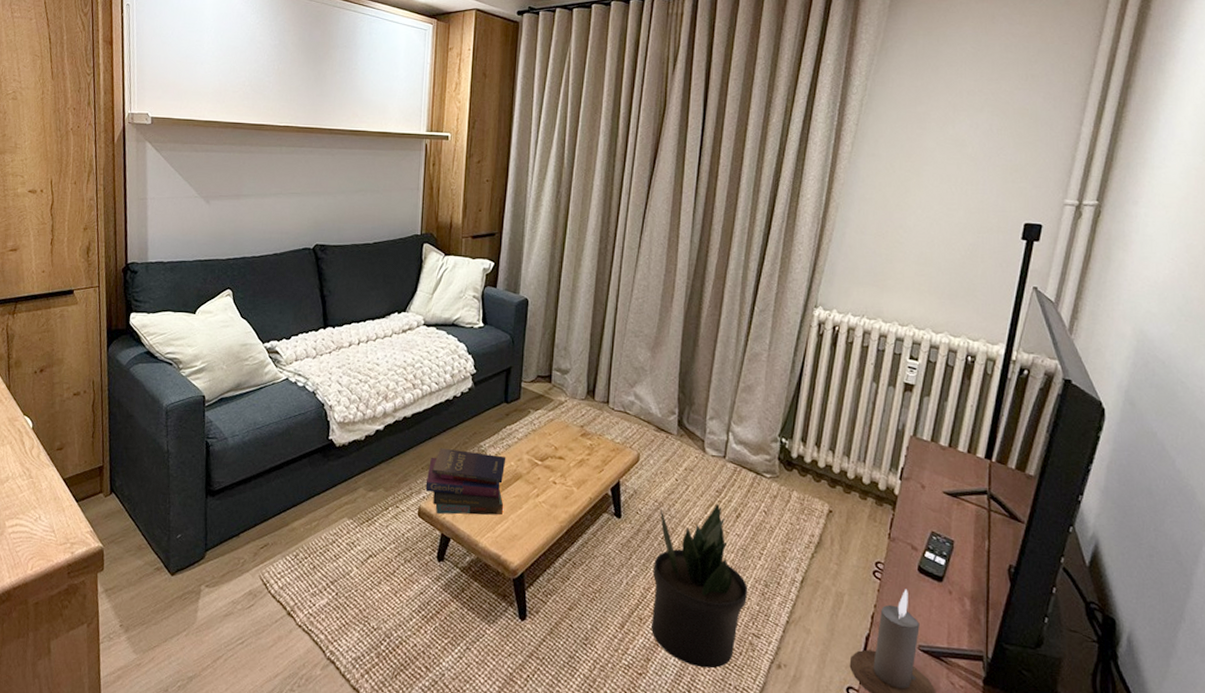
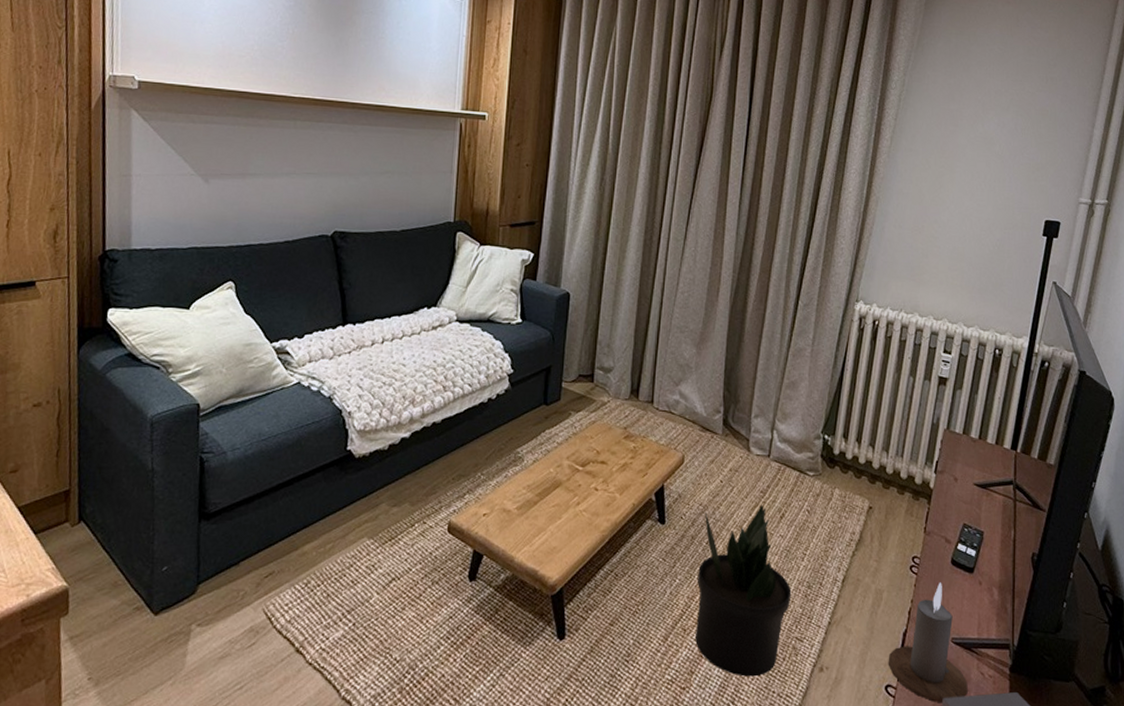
books: present [425,447,506,516] -> none [456,455,545,529]

